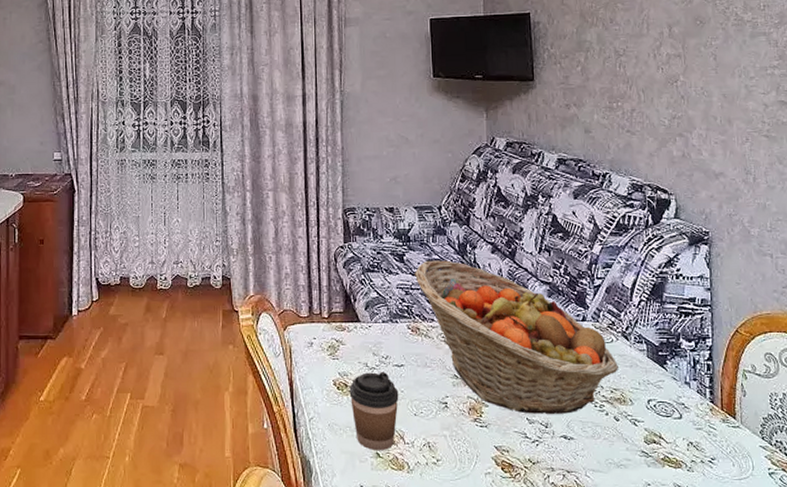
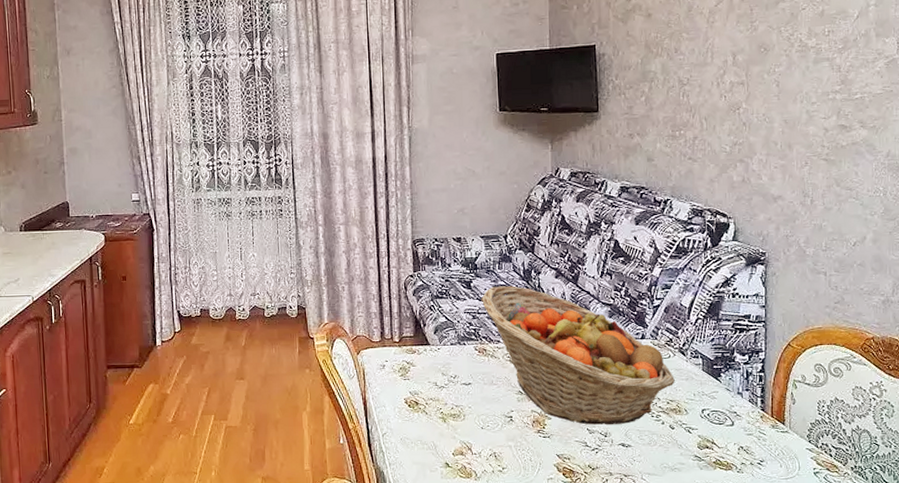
coffee cup: present [349,371,399,451] -> none [420,389,467,462]

